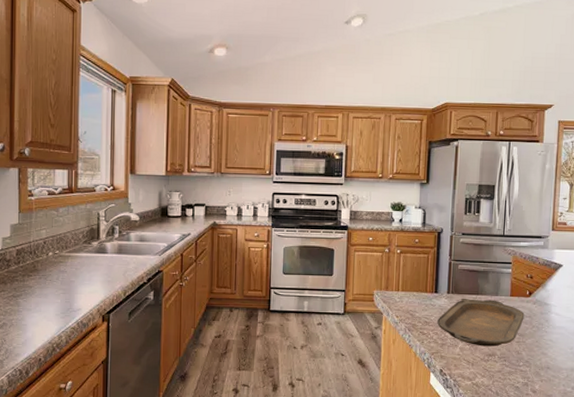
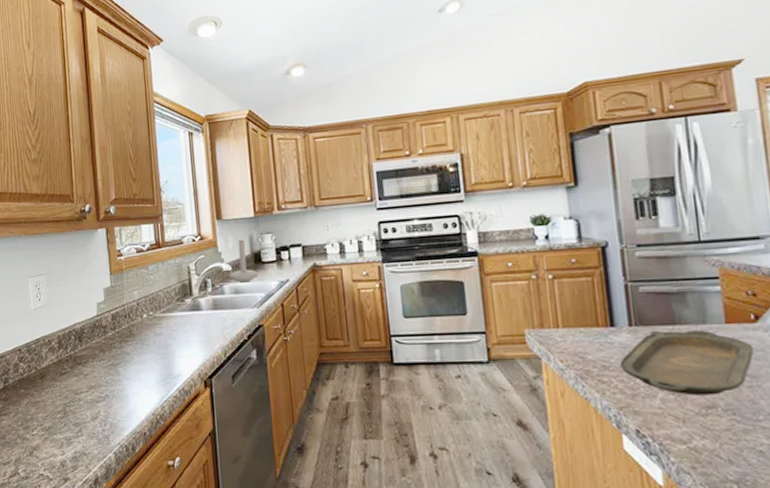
paper towel holder: none [136,194,164,231] -> present [229,239,259,282]

